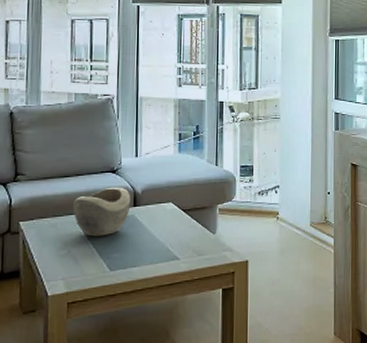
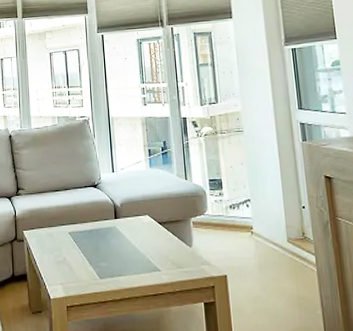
decorative bowl: present [73,187,131,237] -> none [64,200,112,246]

